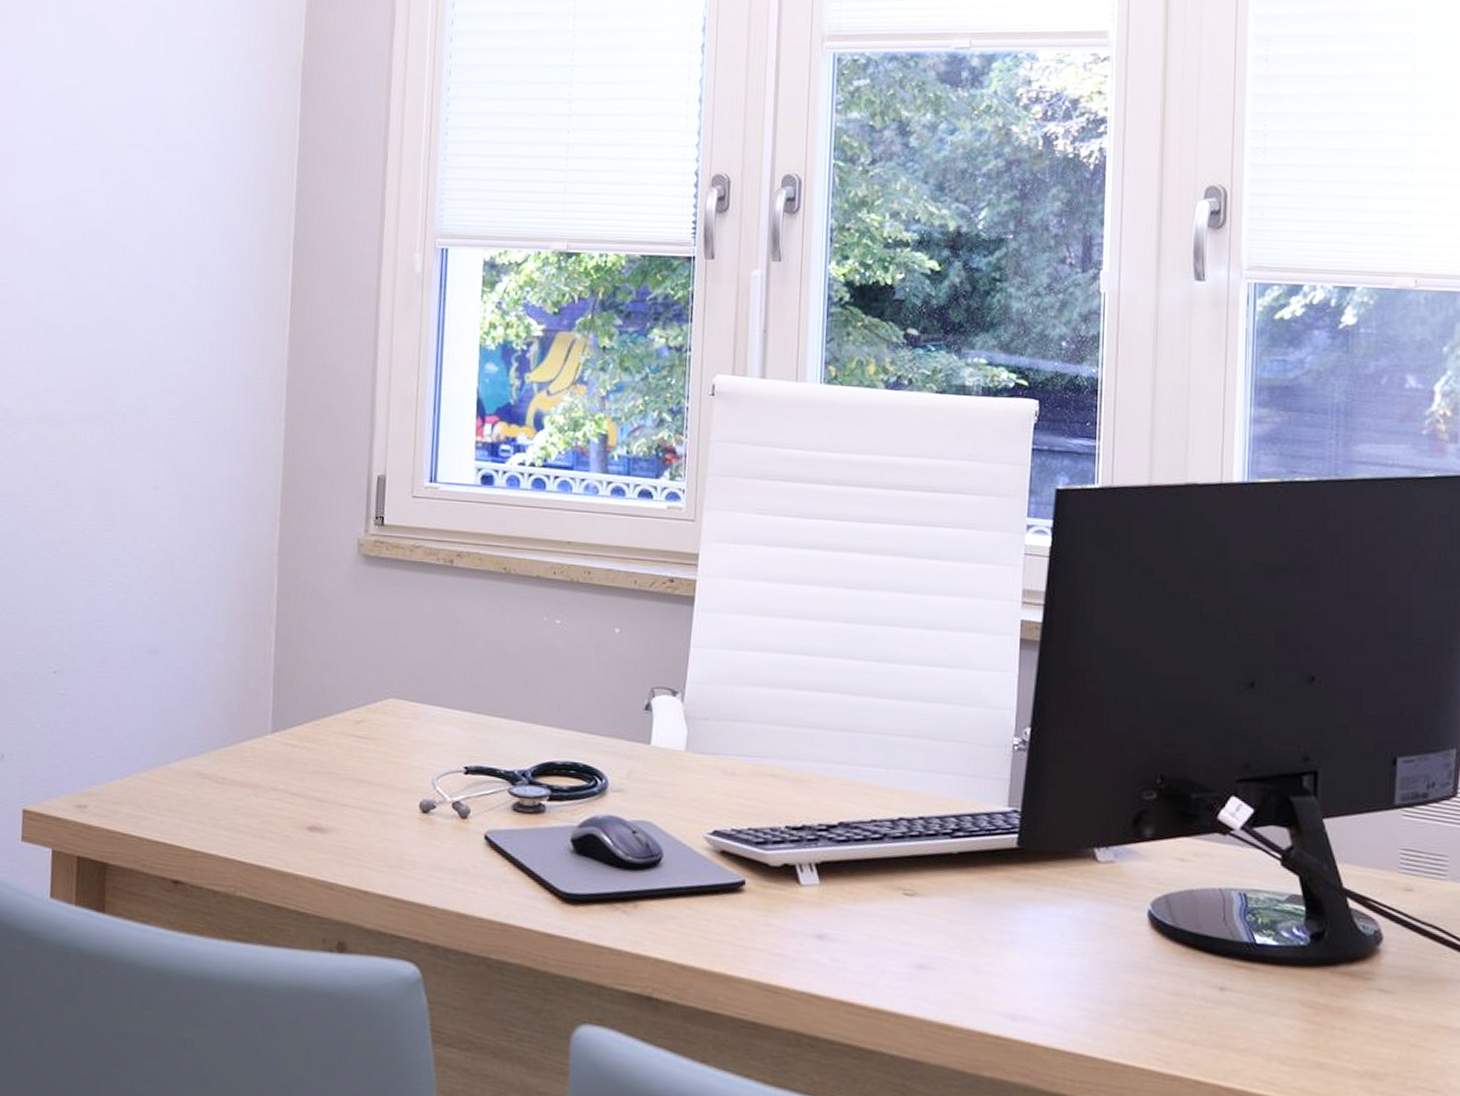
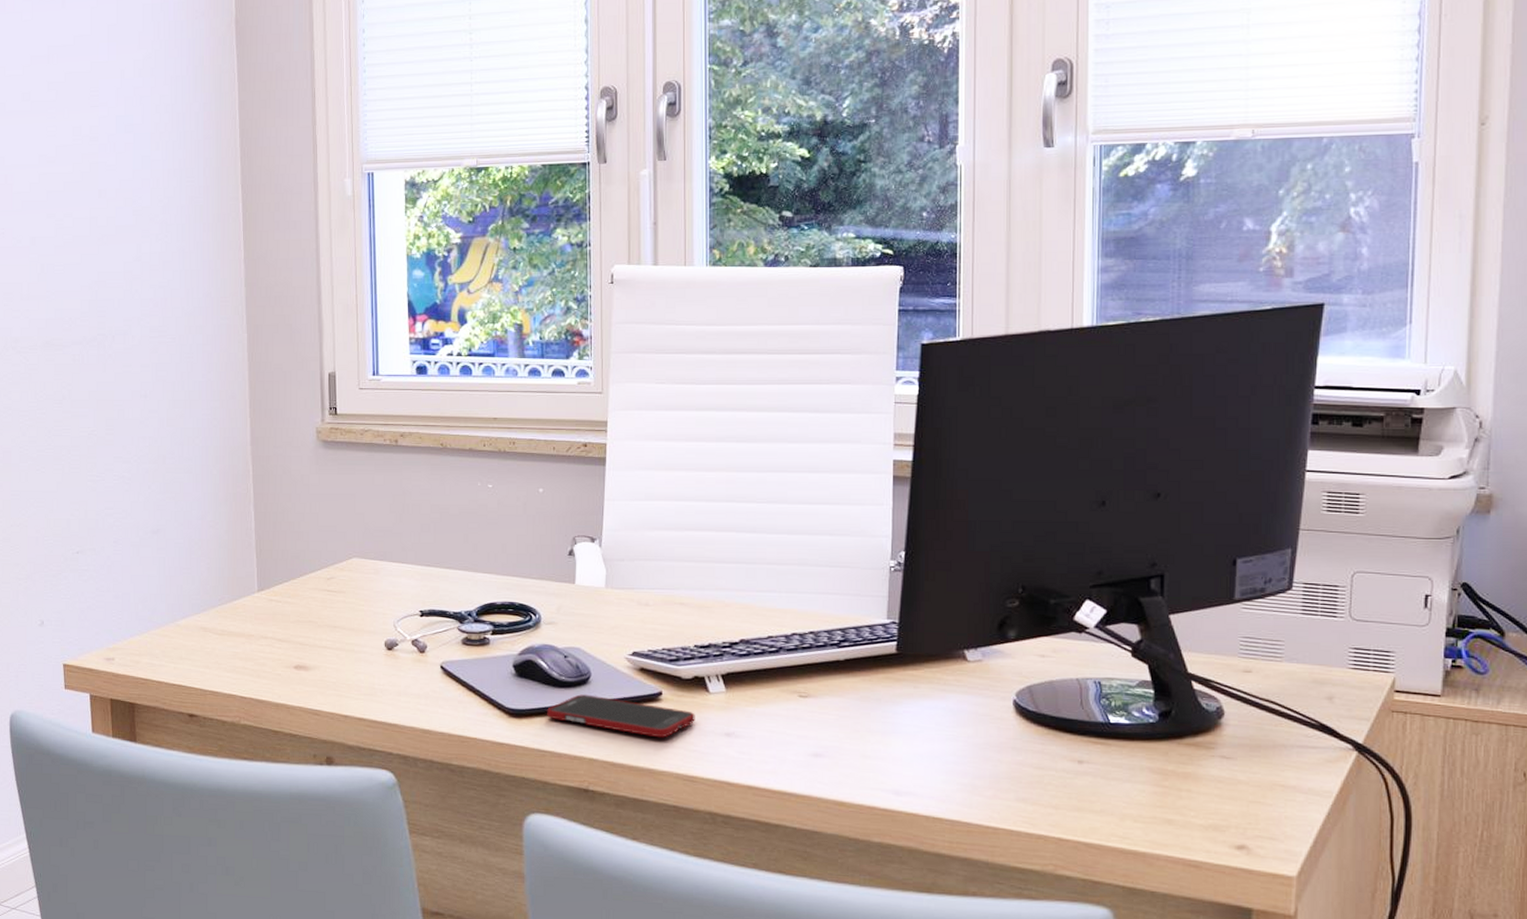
cell phone: none [608,879,783,938] -> present [547,694,695,738]

